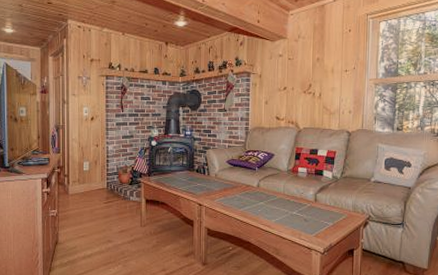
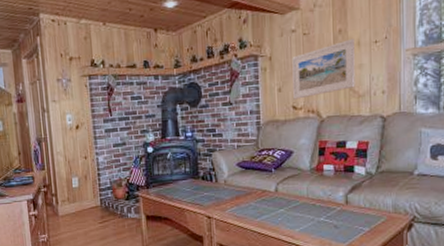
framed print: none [277,67,329,112] -> present [292,39,355,100]

